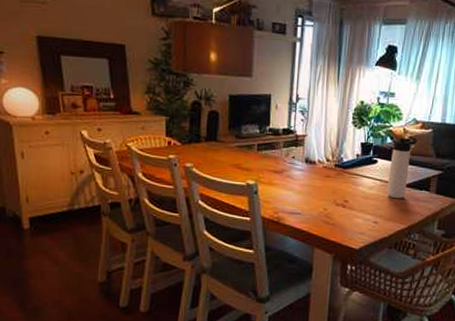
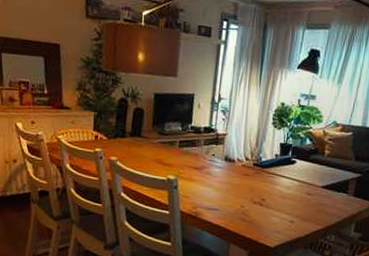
thermos bottle: present [386,138,418,199] -> none [303,140,337,200]

